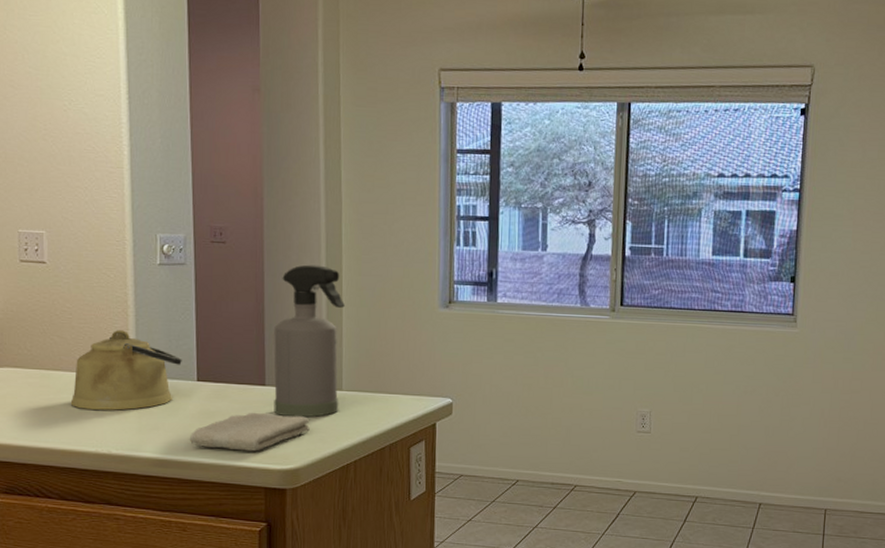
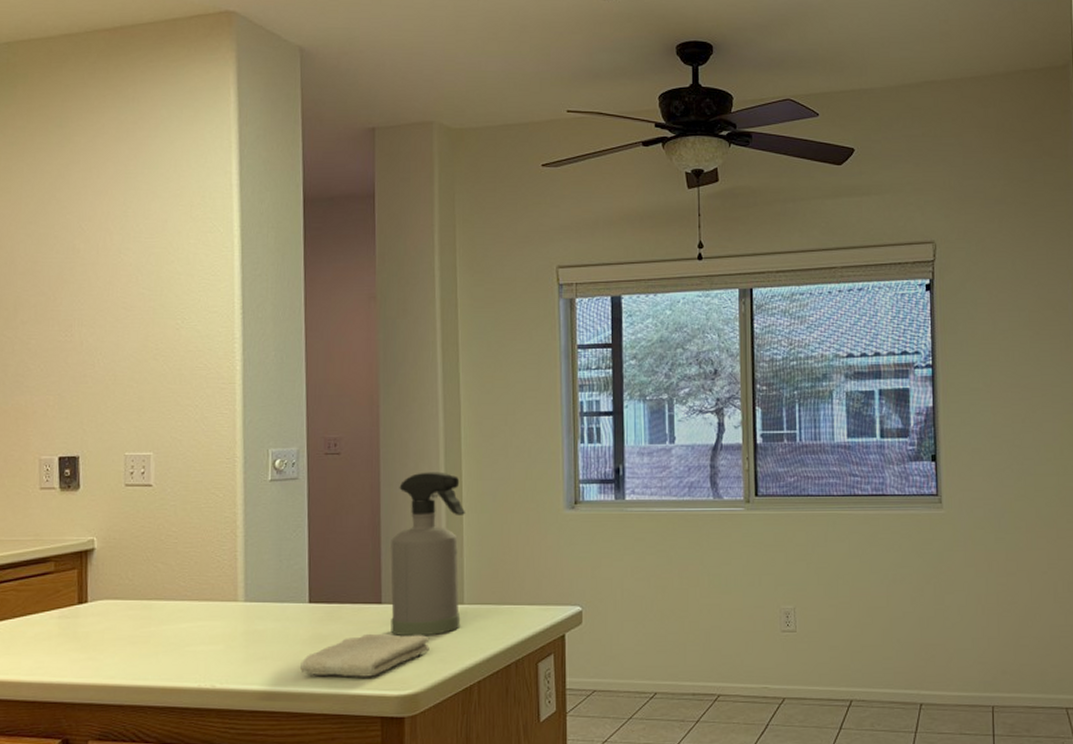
kettle: present [70,330,182,411] -> none [172,552,293,641]

